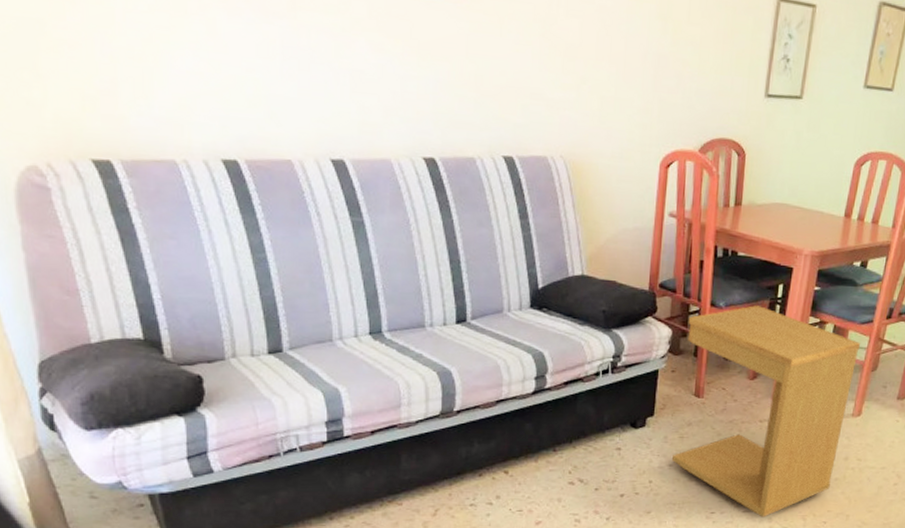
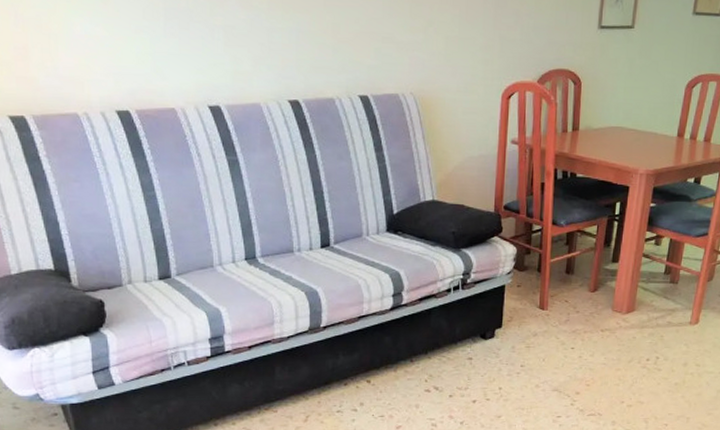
side table: present [671,305,860,517] -> none [519,223,696,421]

